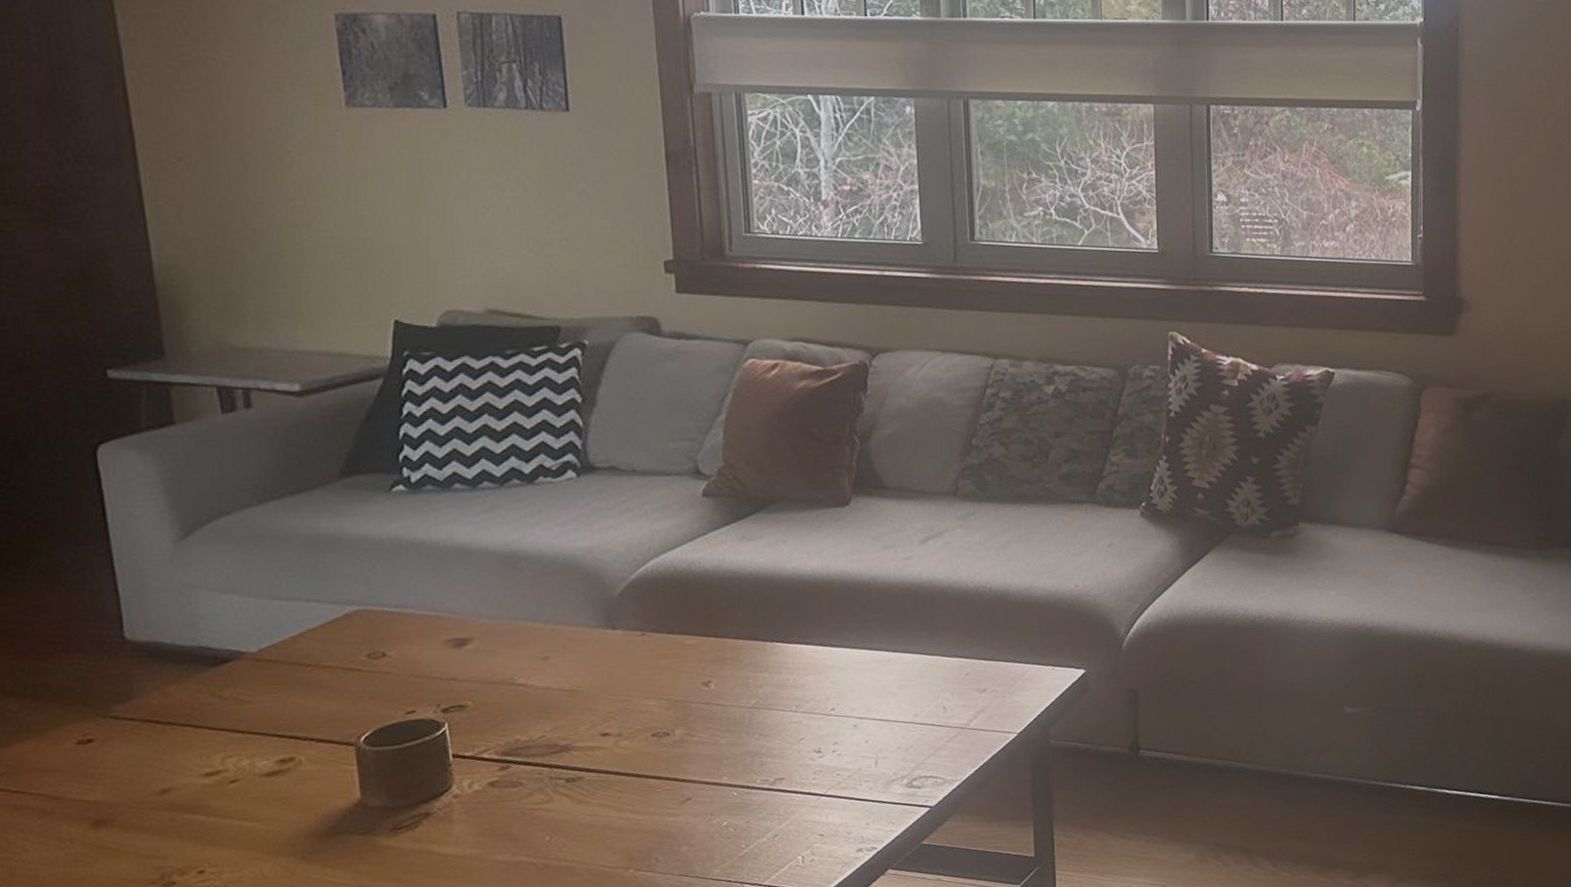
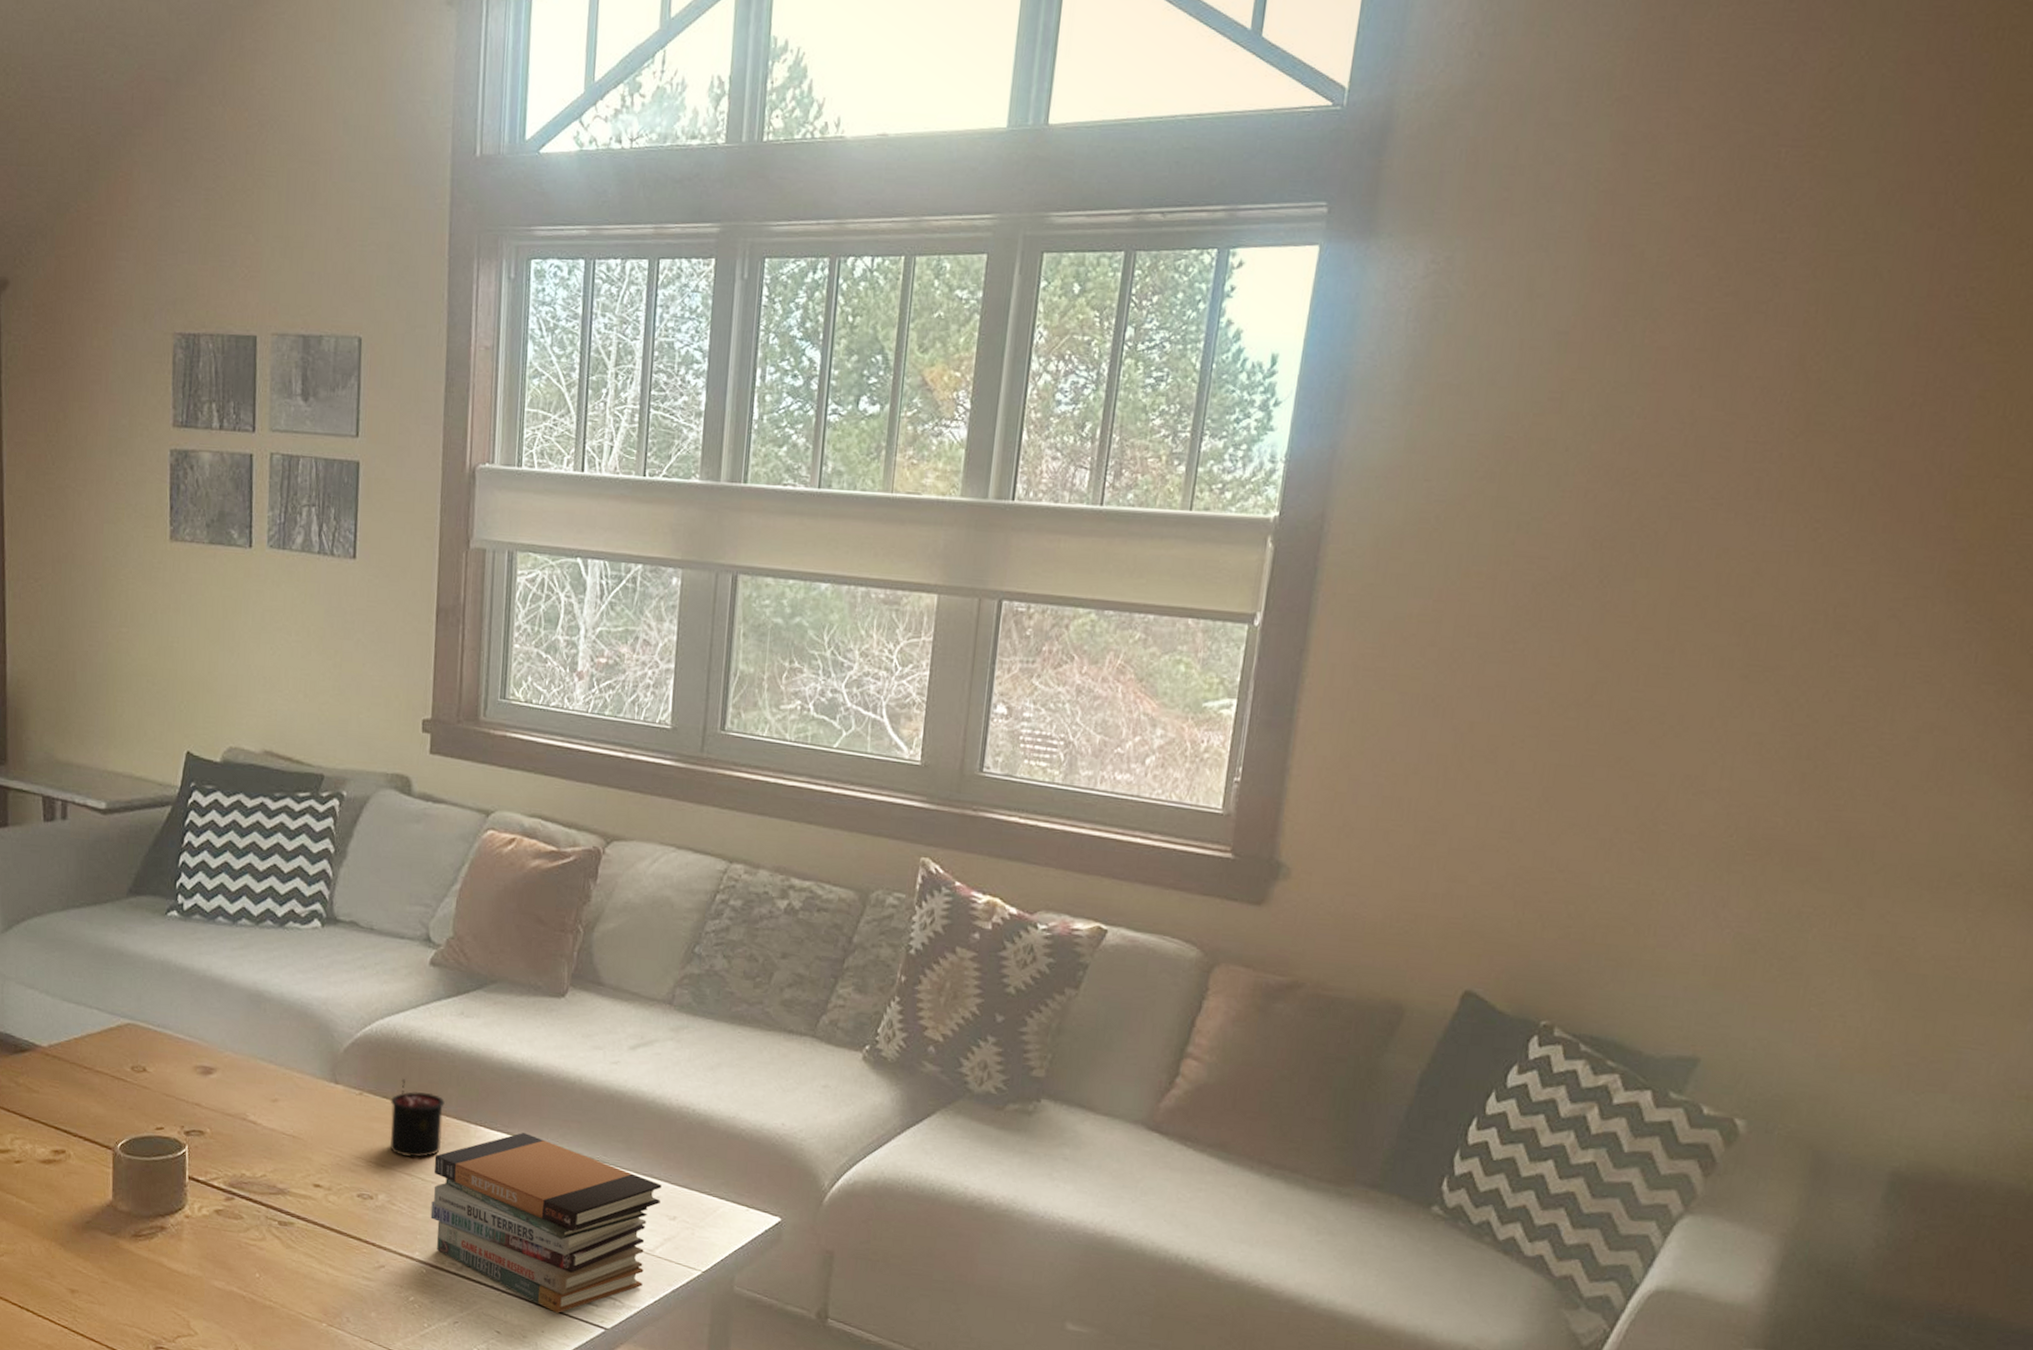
candle: none [676,611,738,687] -> present [390,1079,445,1158]
book stack: none [732,640,969,804] -> present [430,1133,662,1313]

